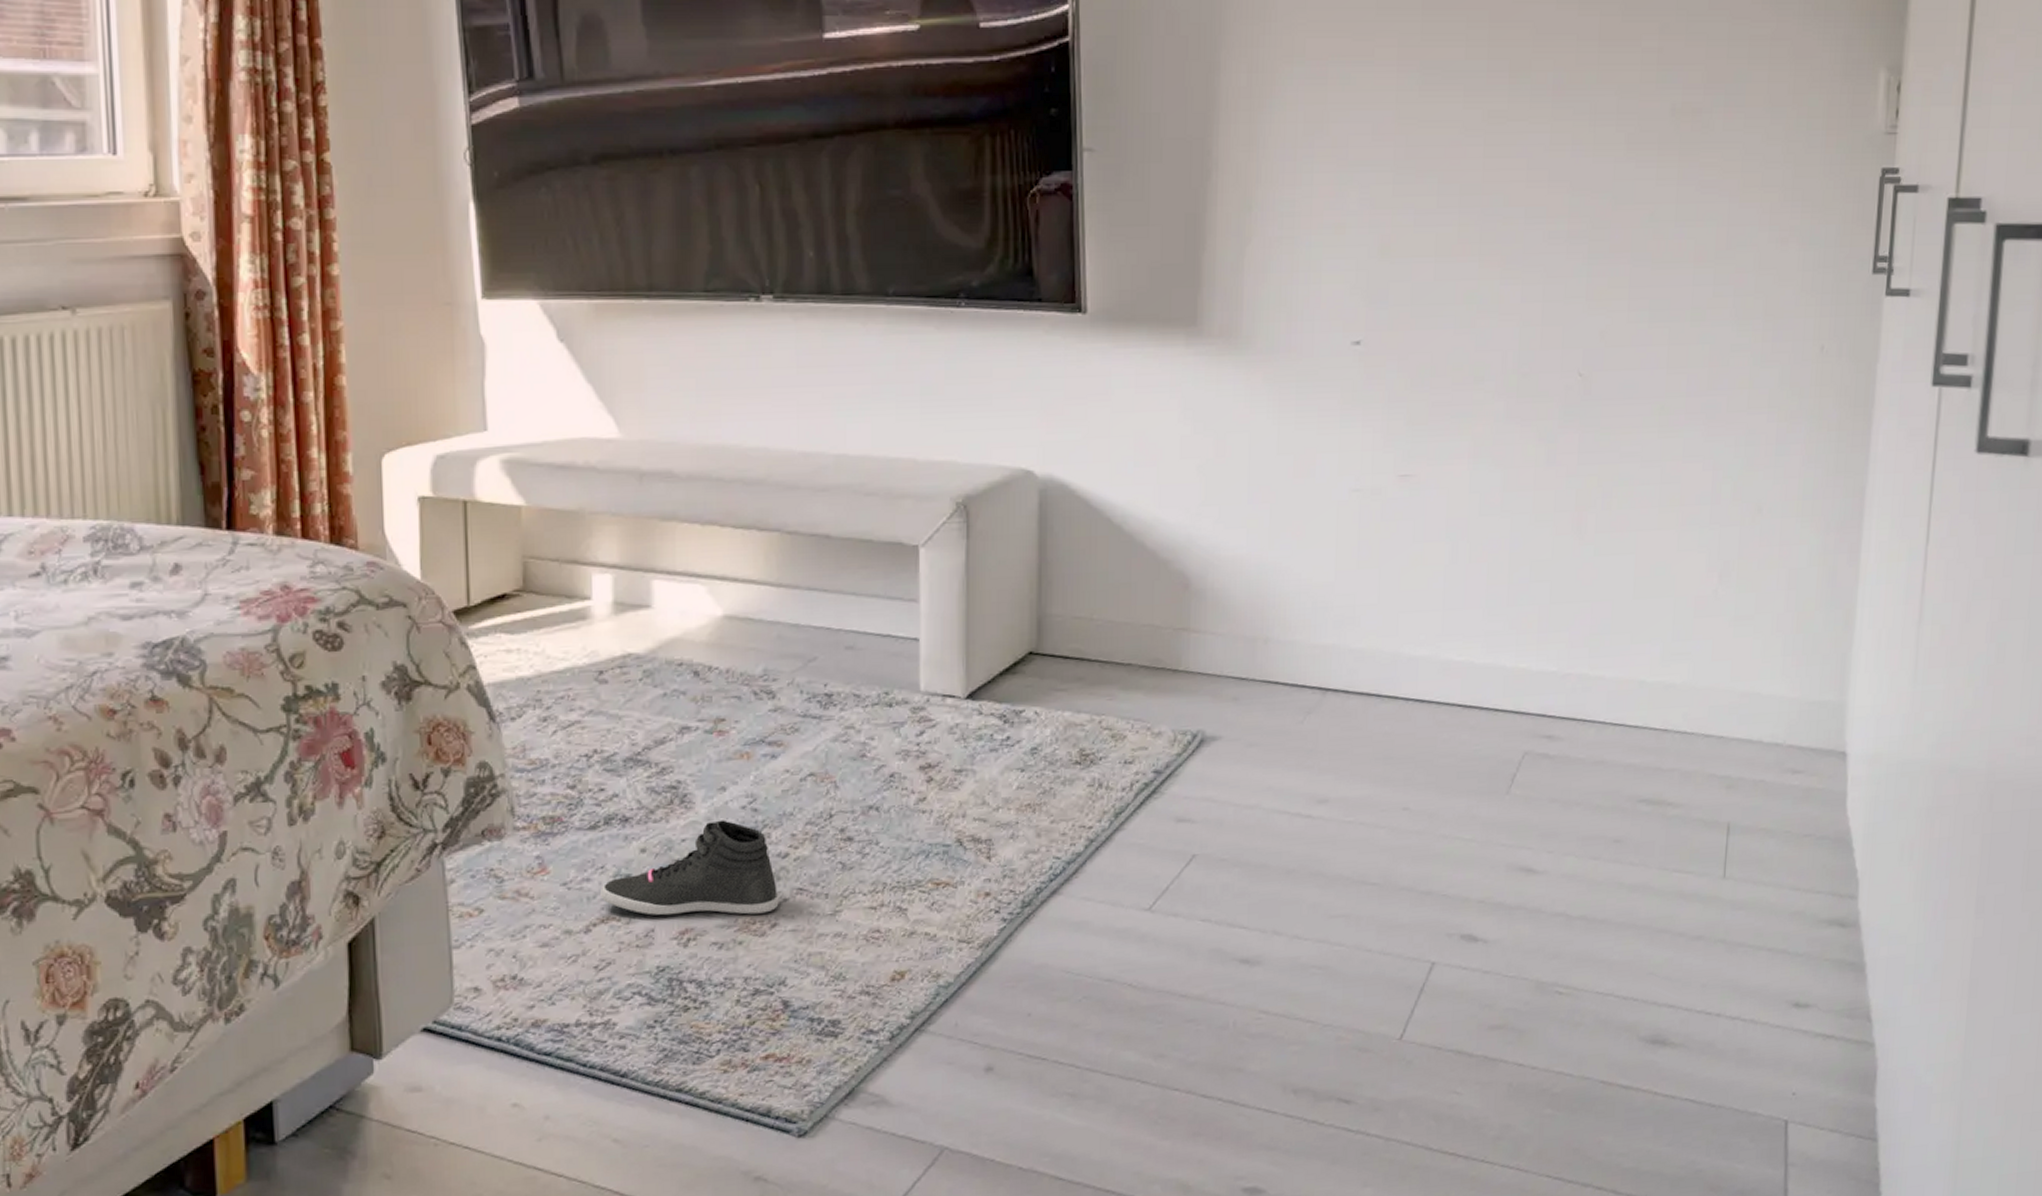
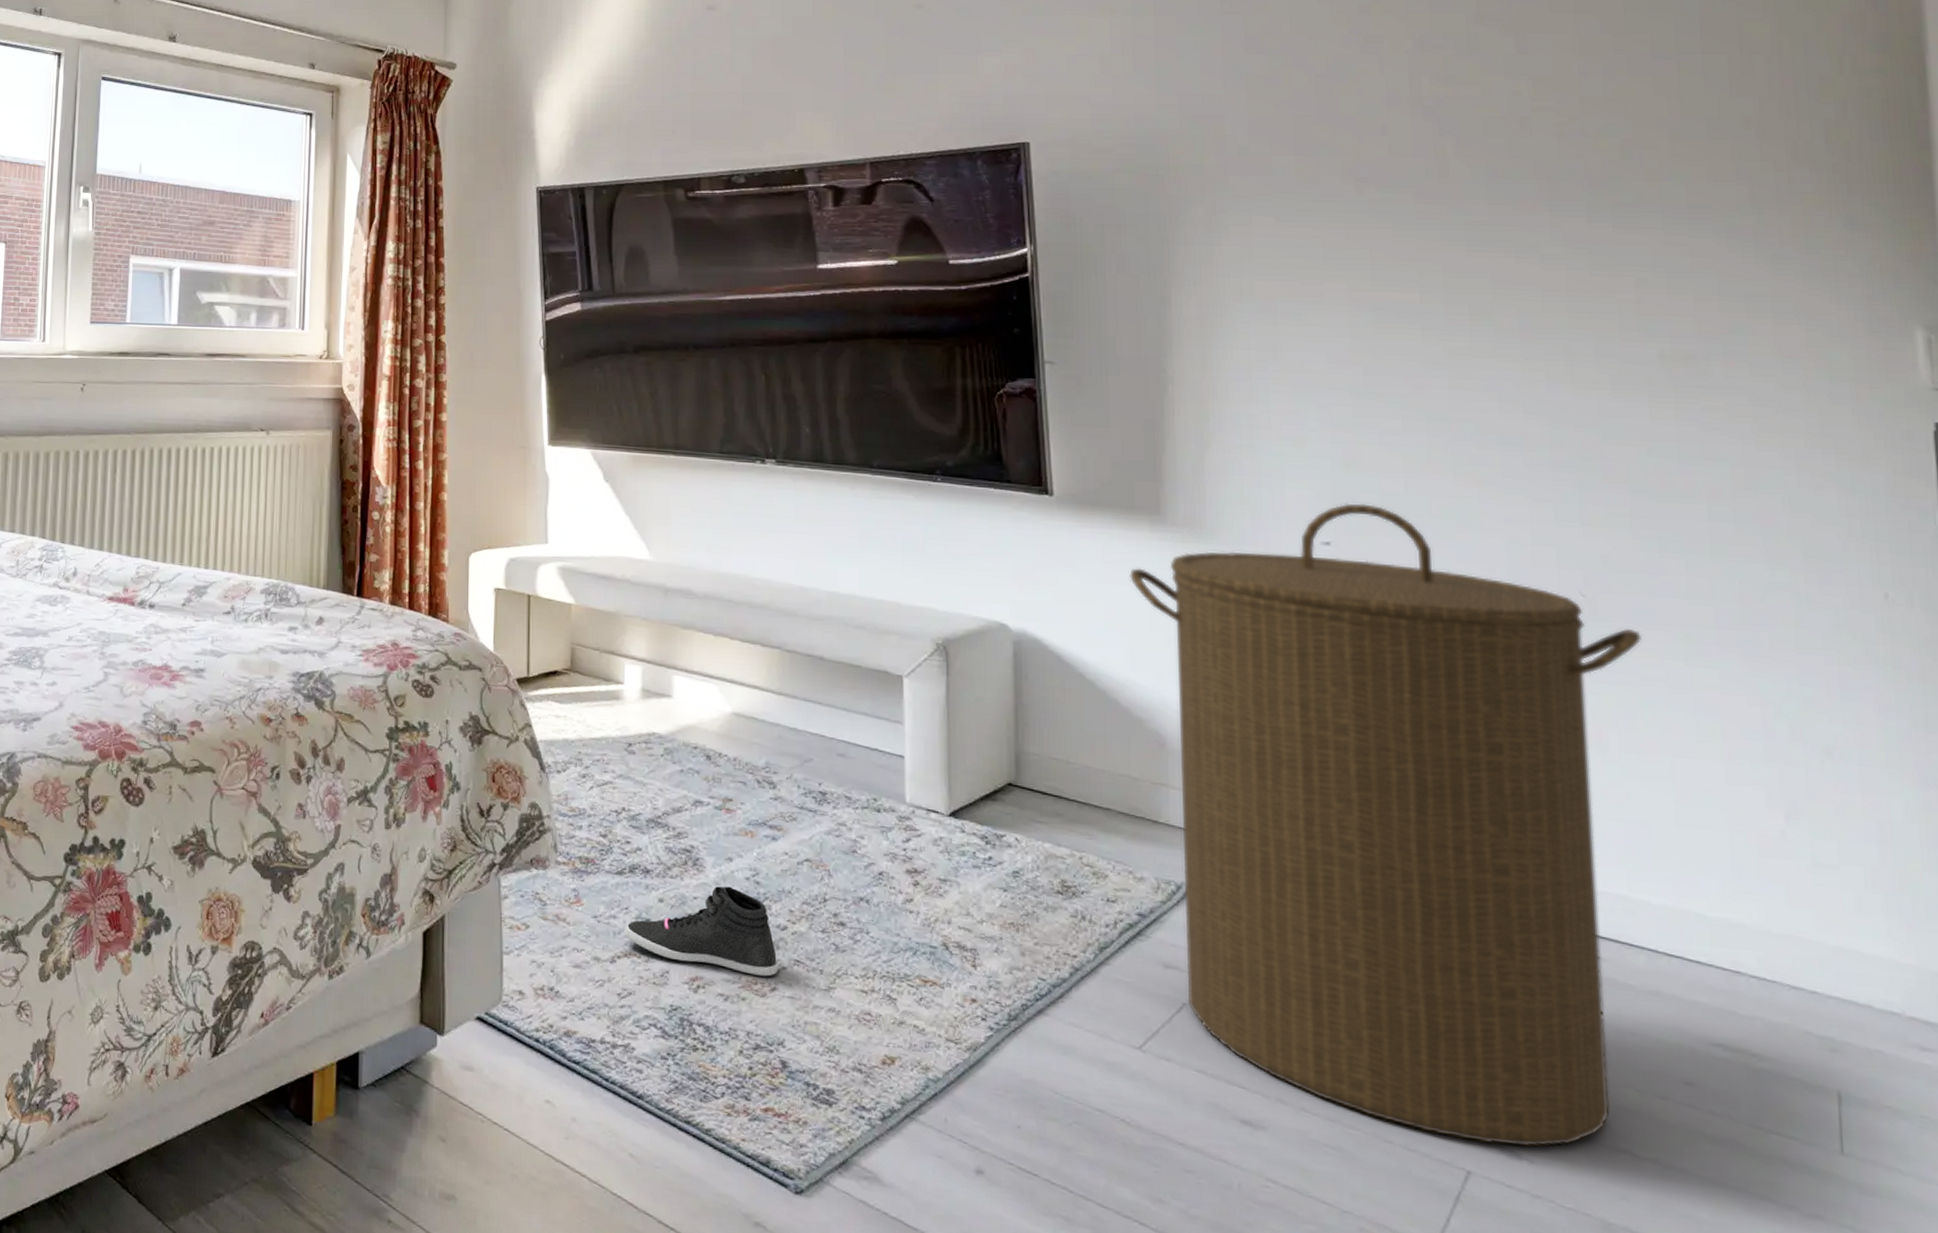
laundry hamper: none [1162,294,1626,935] -> present [1129,503,1643,1148]

